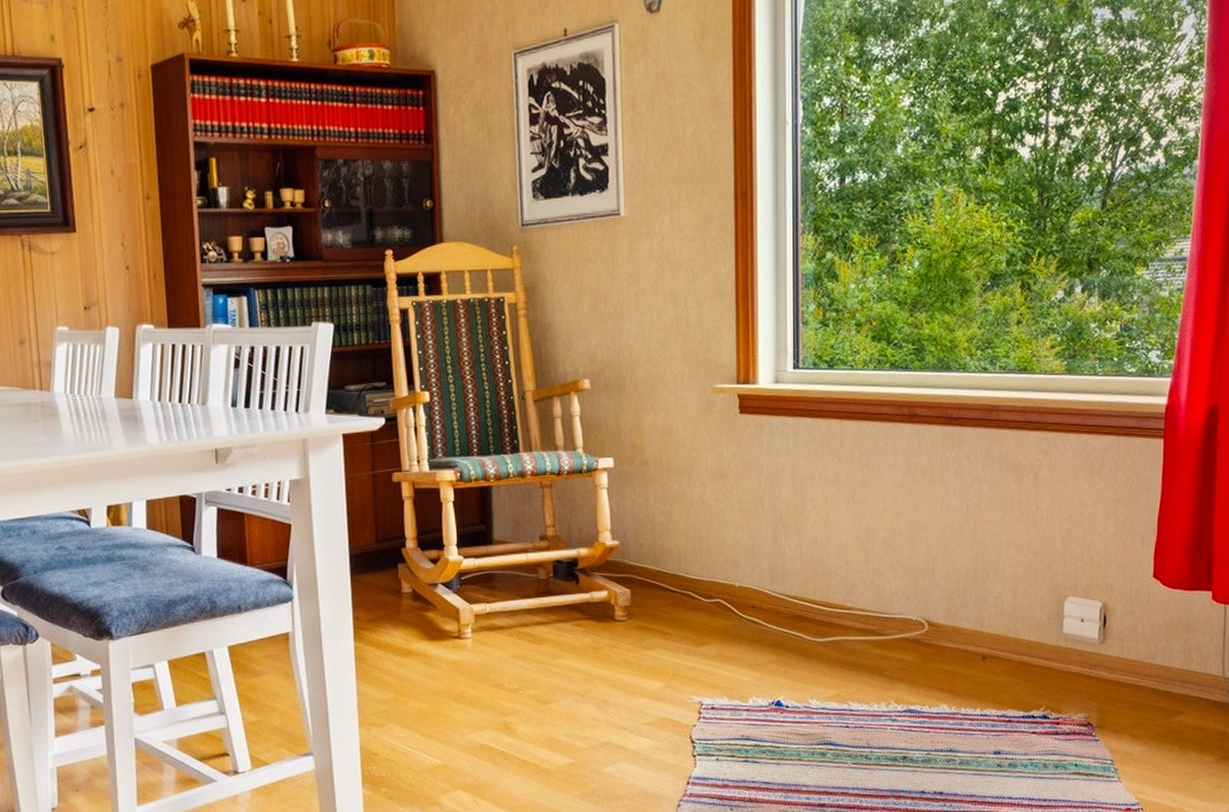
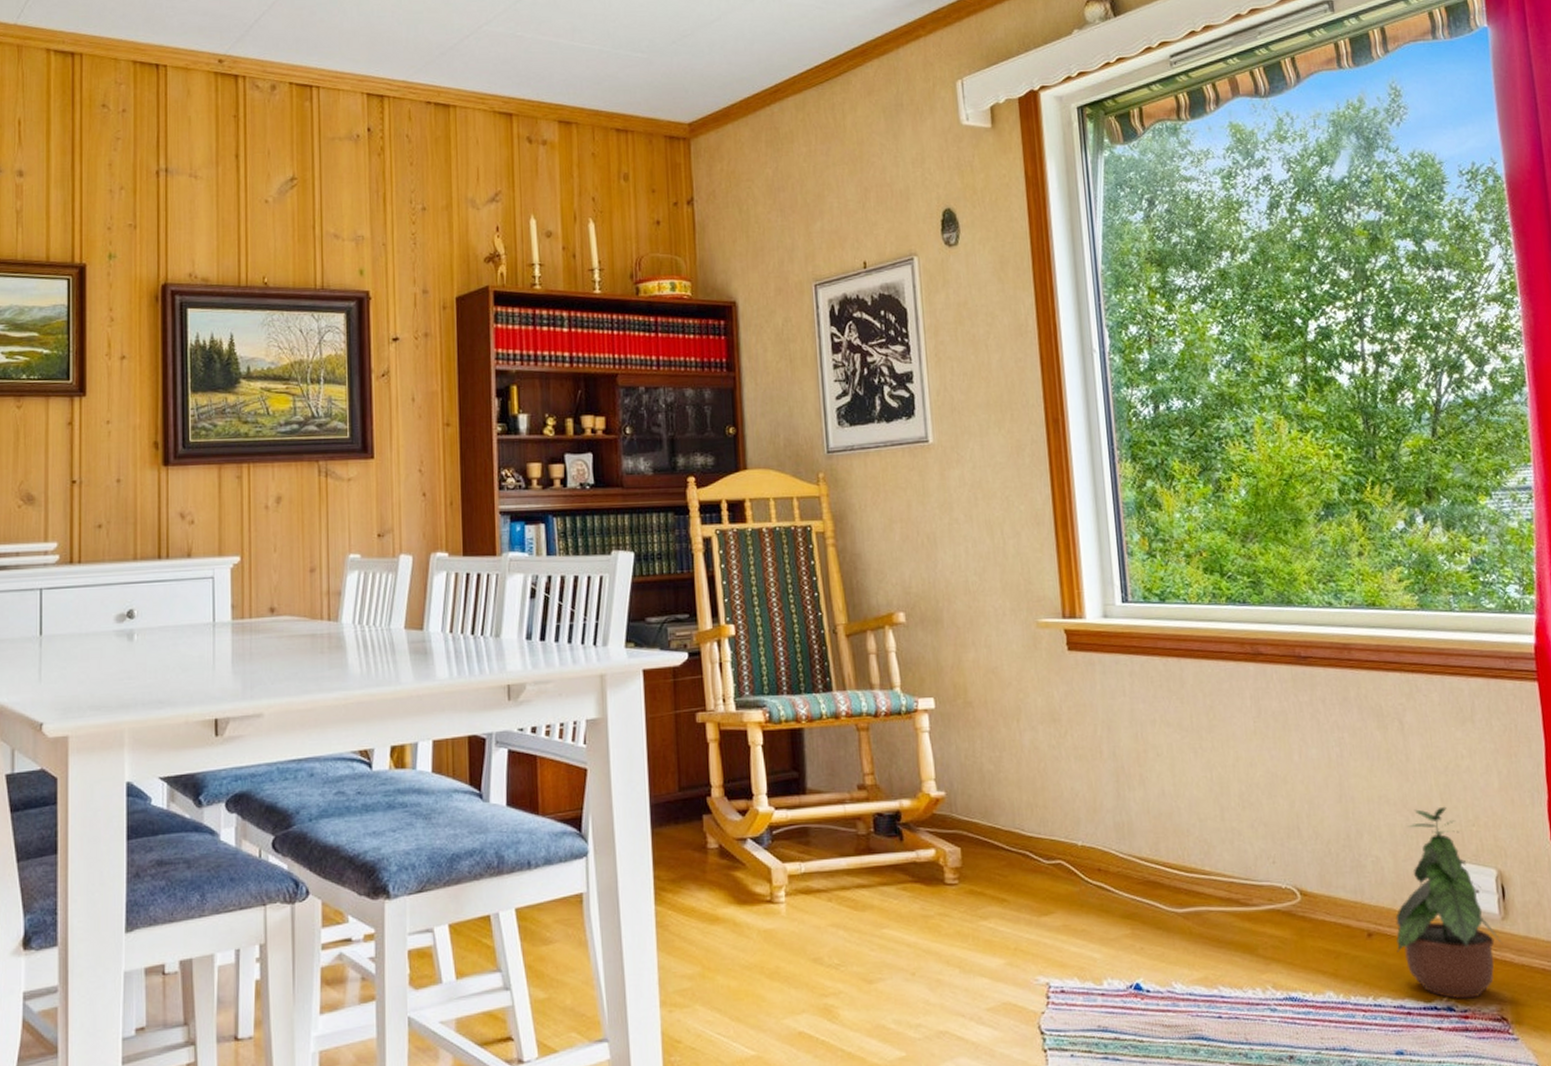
potted plant: none [1005,549,1098,709] -> present [1395,806,1503,999]

